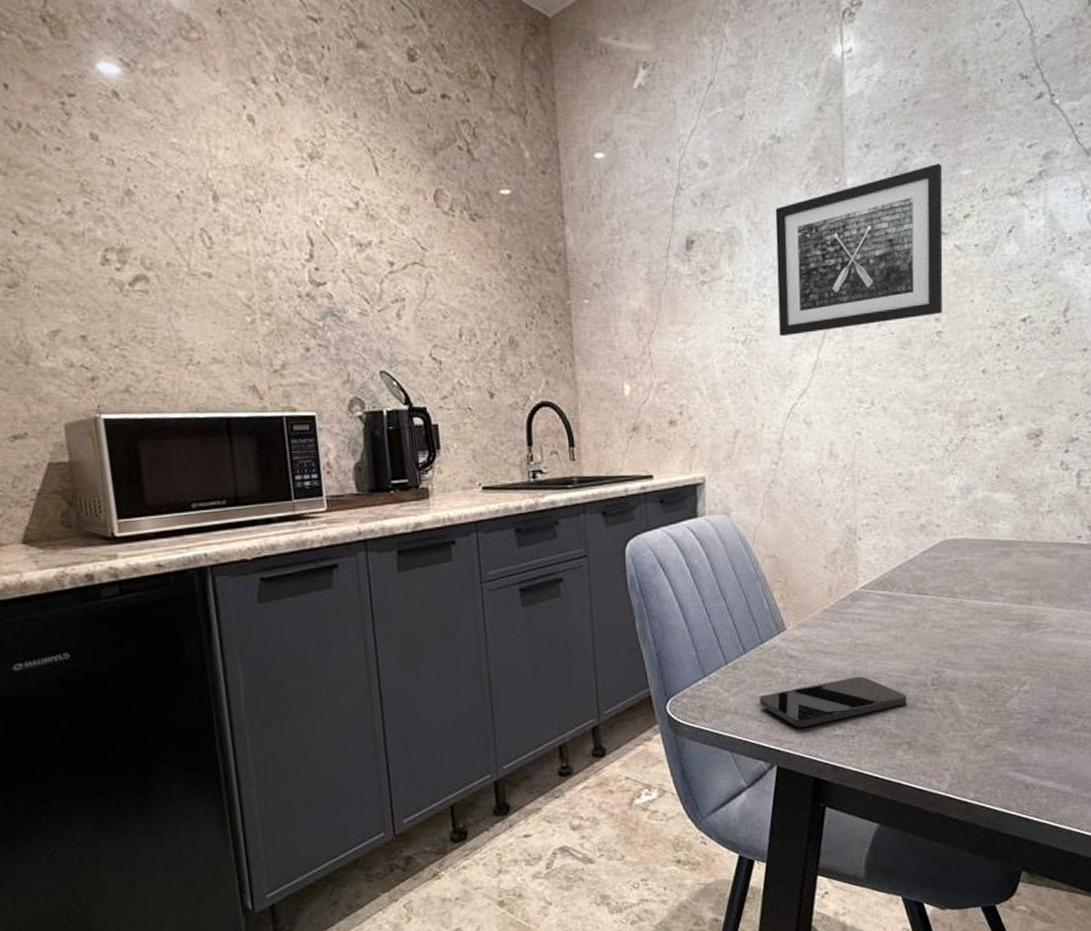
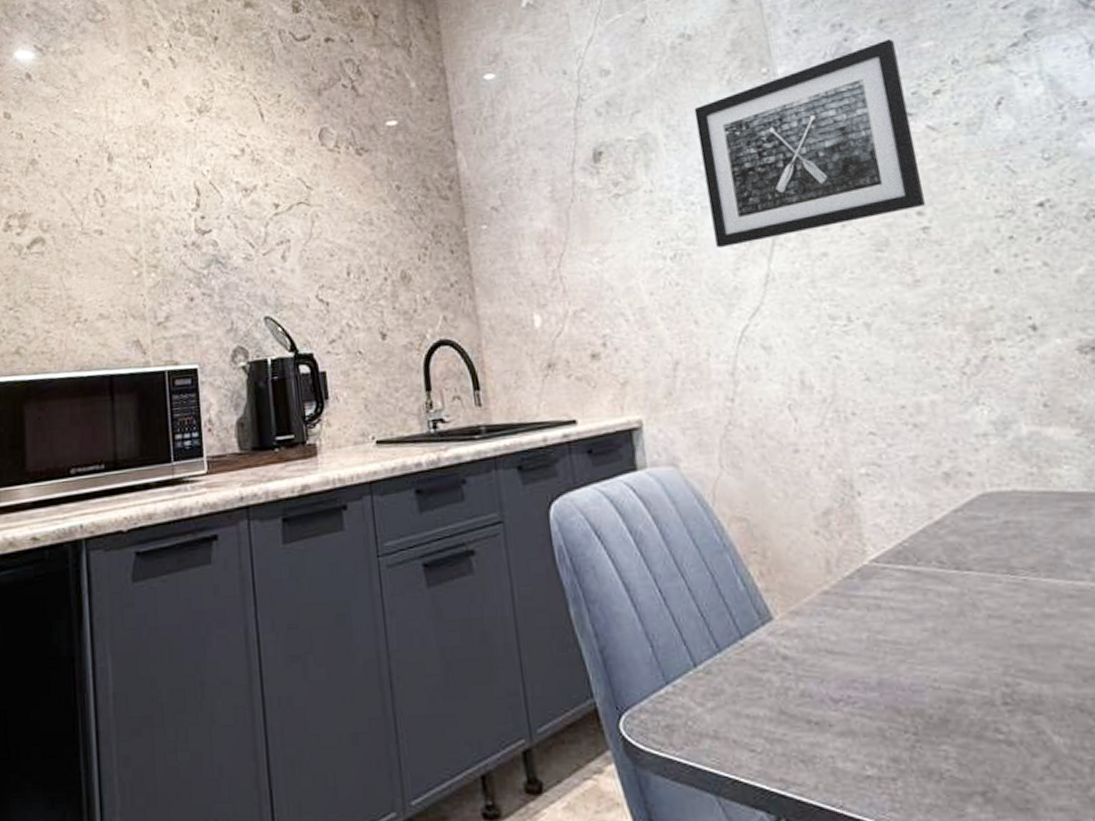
smartphone: present [759,676,908,727] -> none [746,688,970,762]

